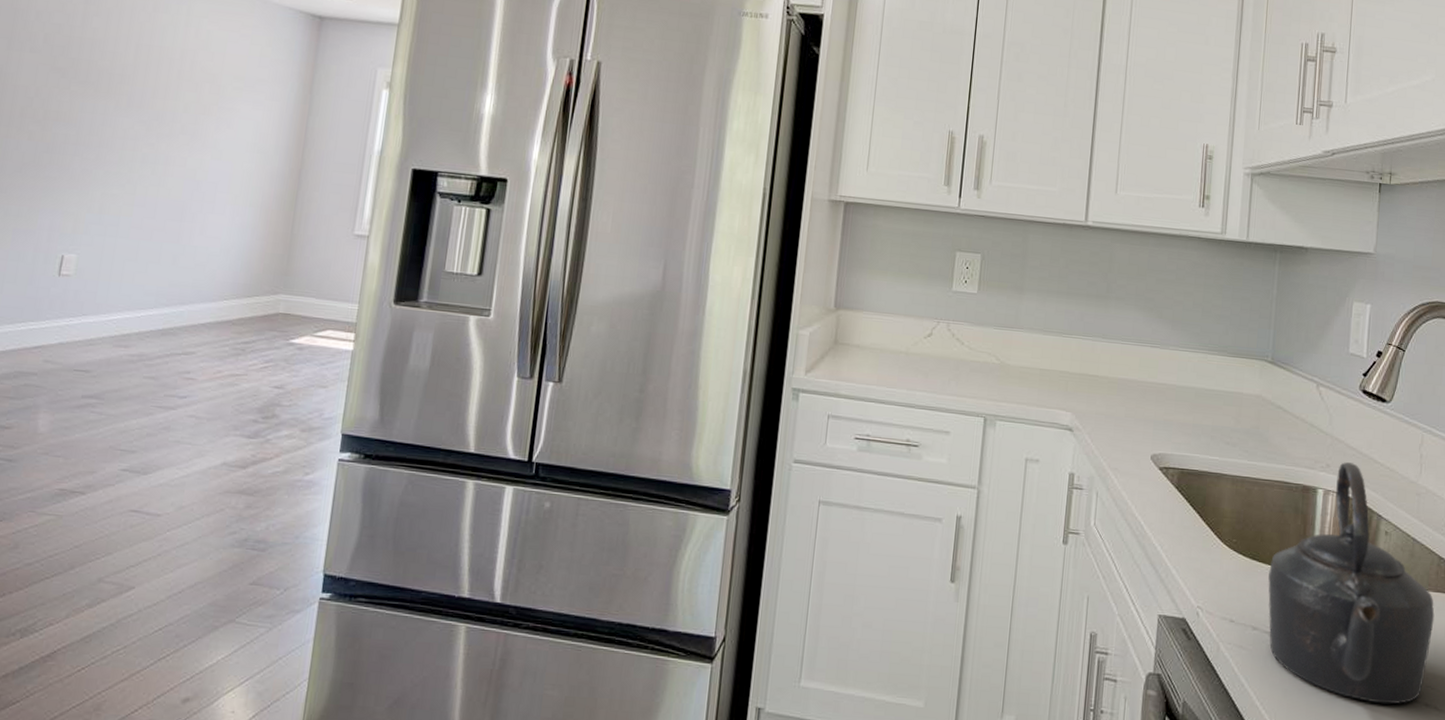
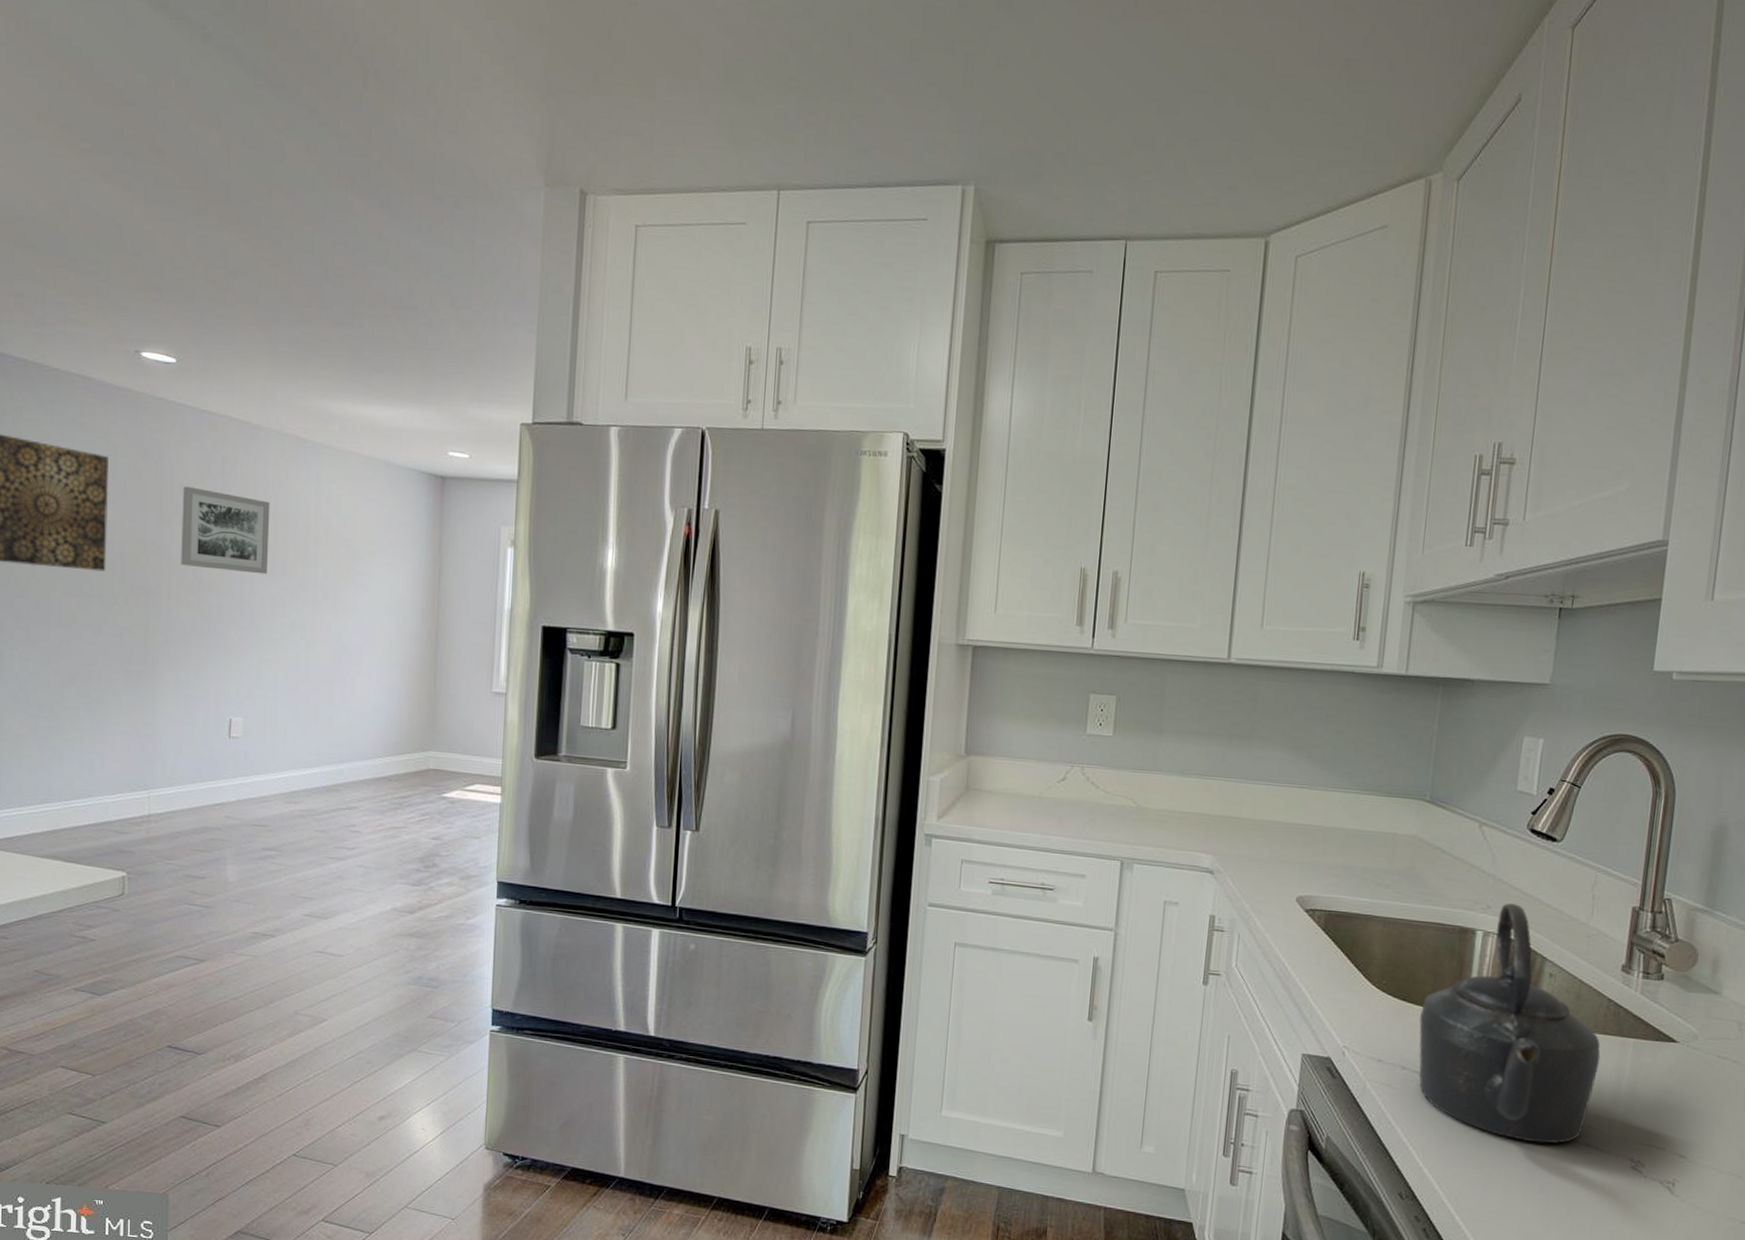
wall art: none [27,13,134,107] -> present [181,486,270,575]

